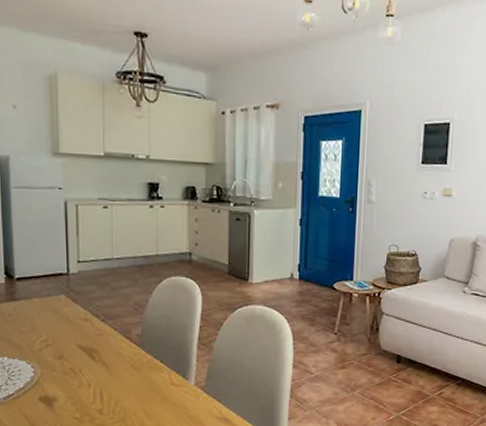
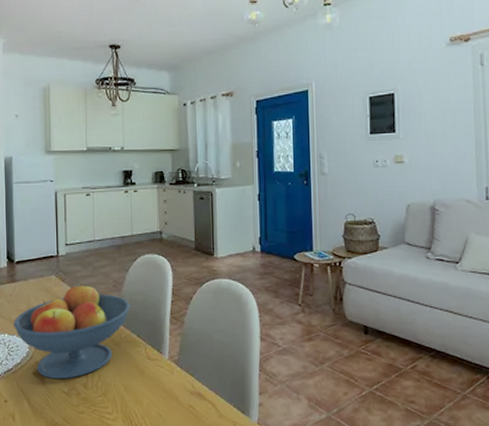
fruit bowl: none [13,304,153,406] -> present [13,283,130,380]

